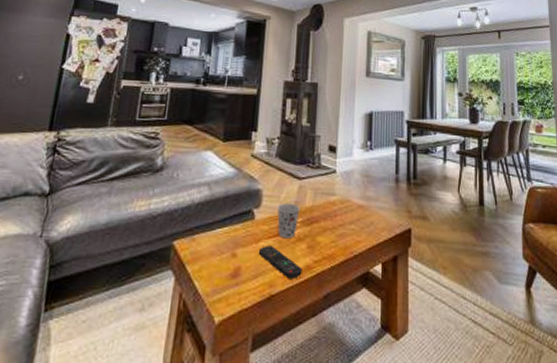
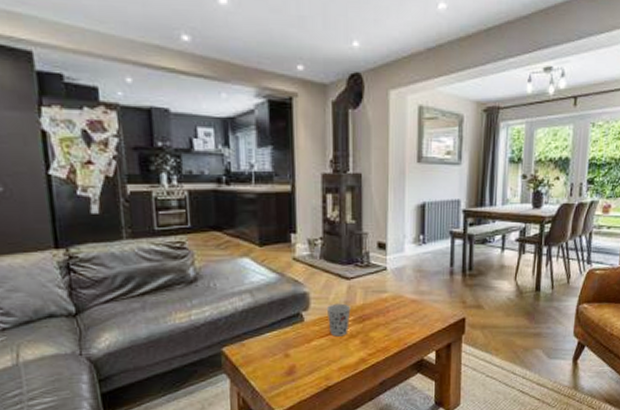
remote control: present [258,246,302,279] -> none [311,344,357,372]

